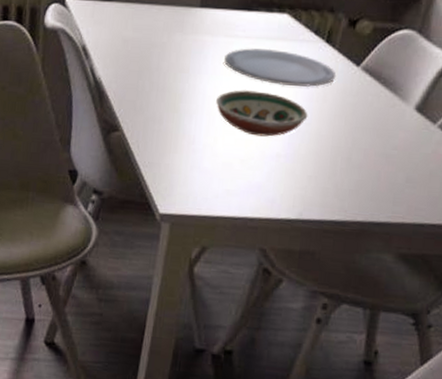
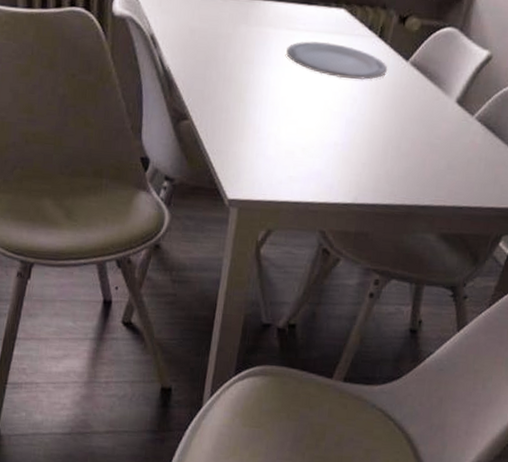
decorative bowl: present [216,90,308,137] -> none [279,81,363,126]

